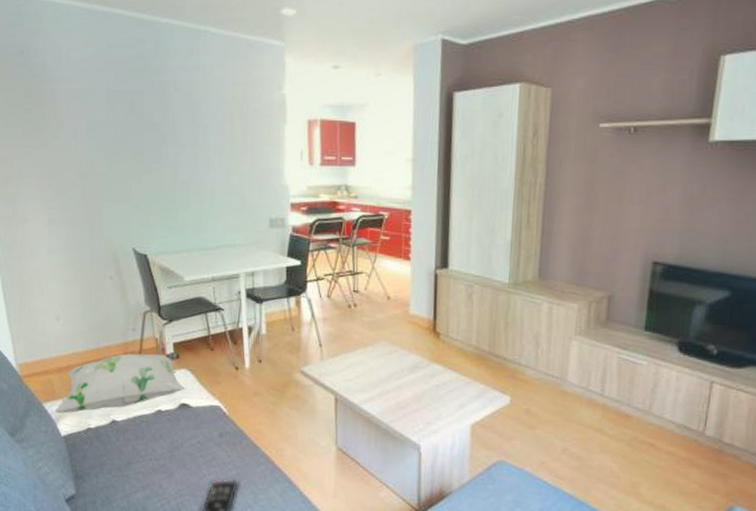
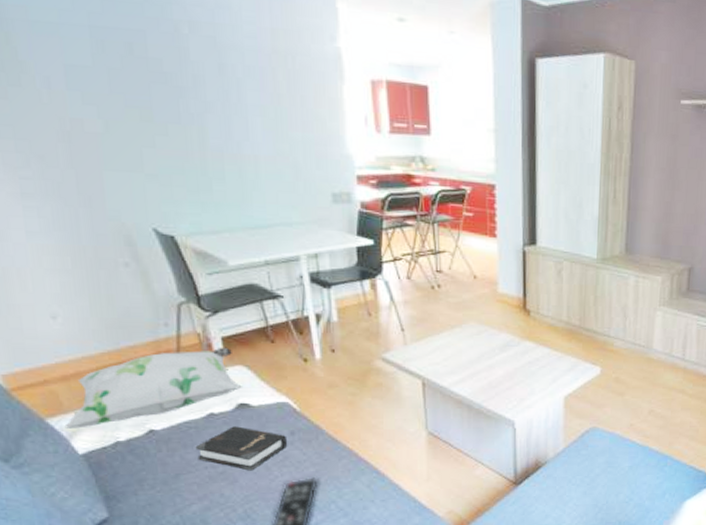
hardback book: none [144,424,217,467] -> present [195,426,288,471]

